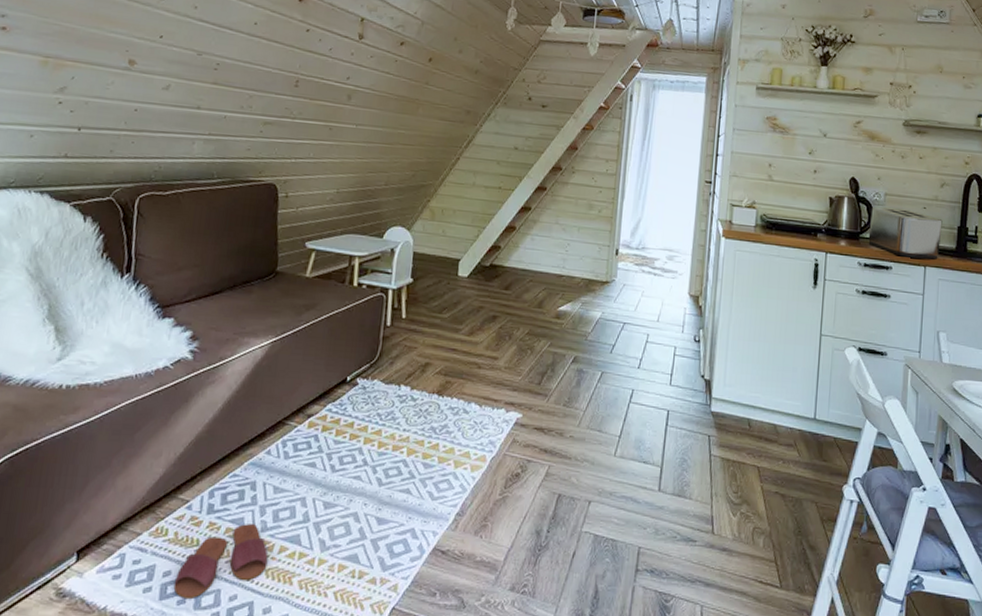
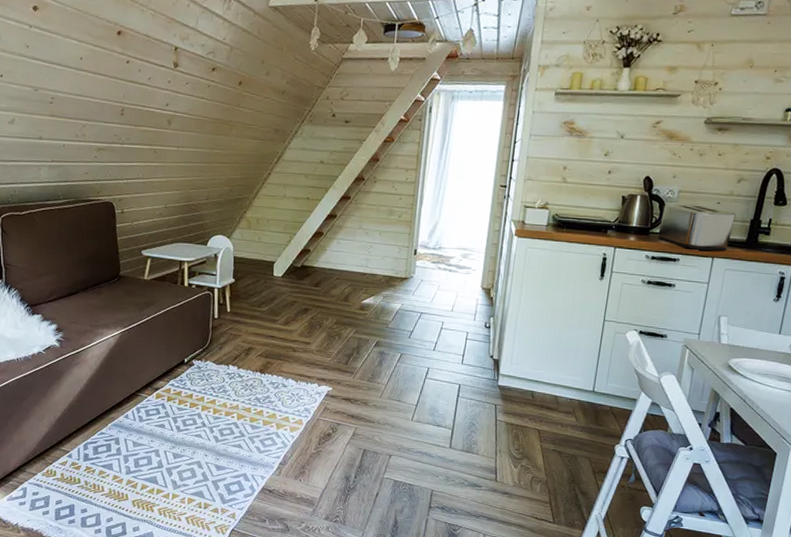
slippers: present [173,524,268,598] -> none [65,468,133,519]

